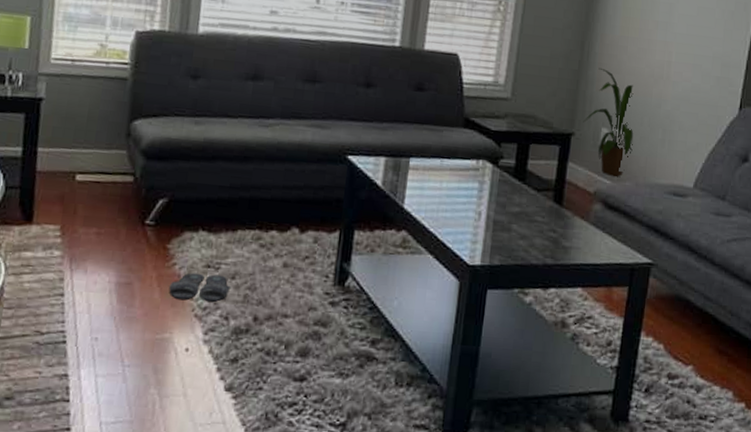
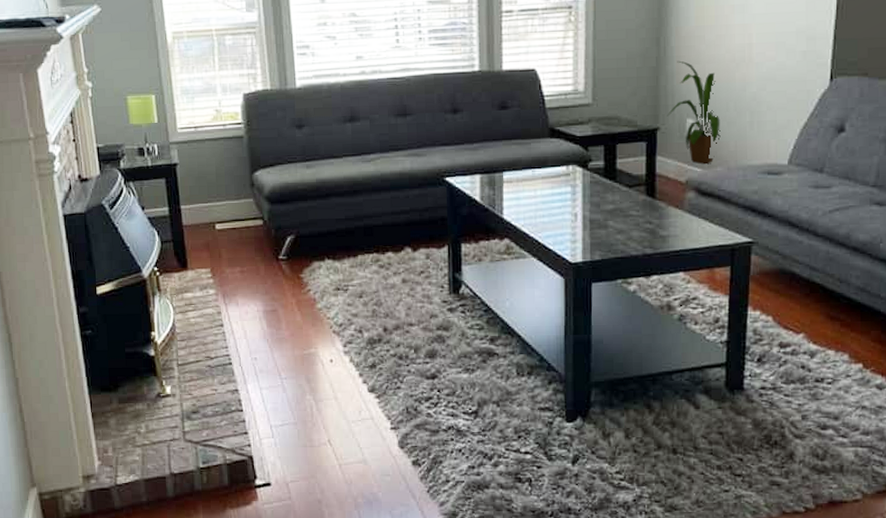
slippers: present [169,272,232,303] -> none [308,295,360,320]

